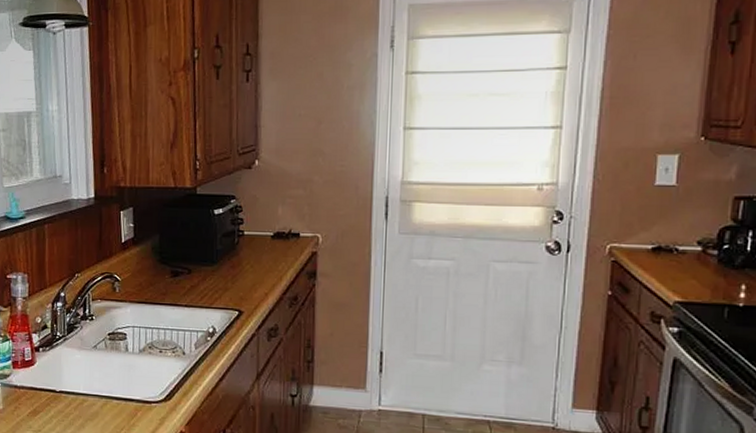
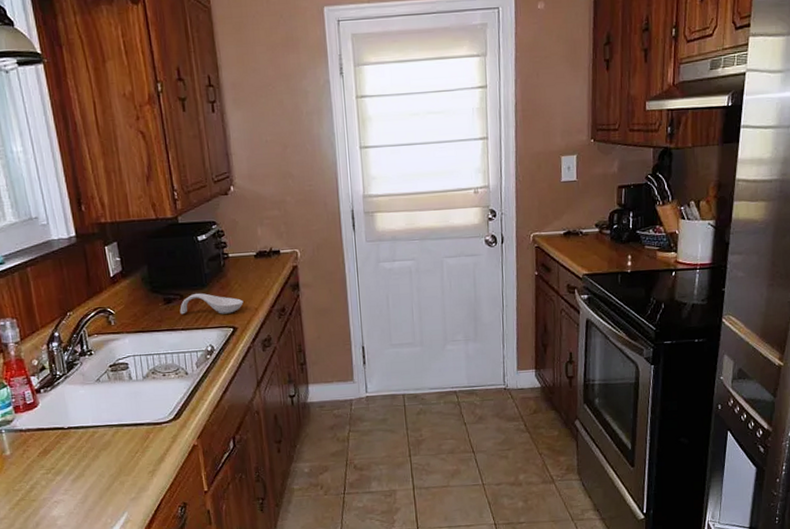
spoon rest: none [186,269,253,296] -> present [180,292,244,315]

